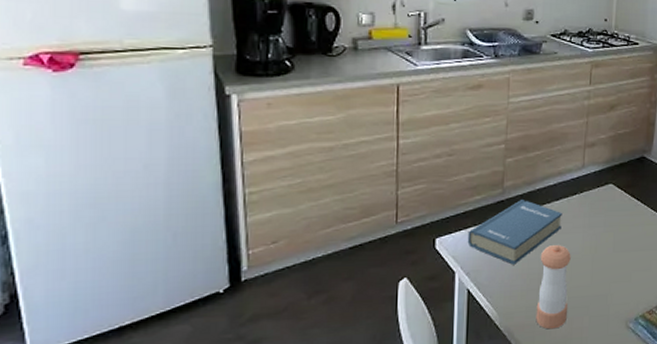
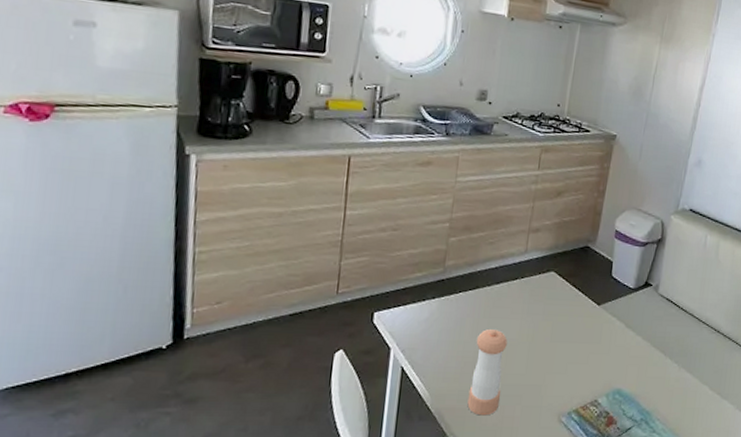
hardback book: present [467,200,562,265] -> none [405,280,502,346]

